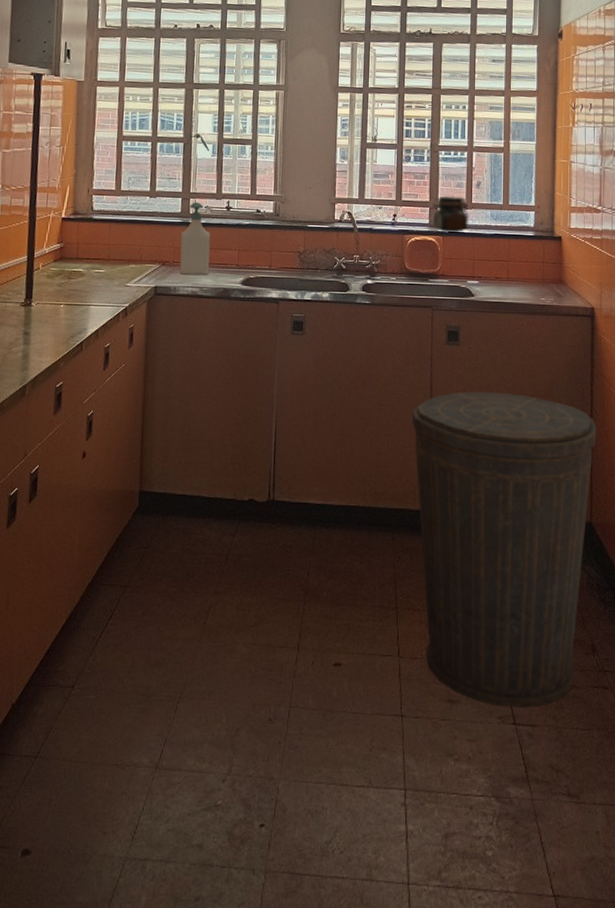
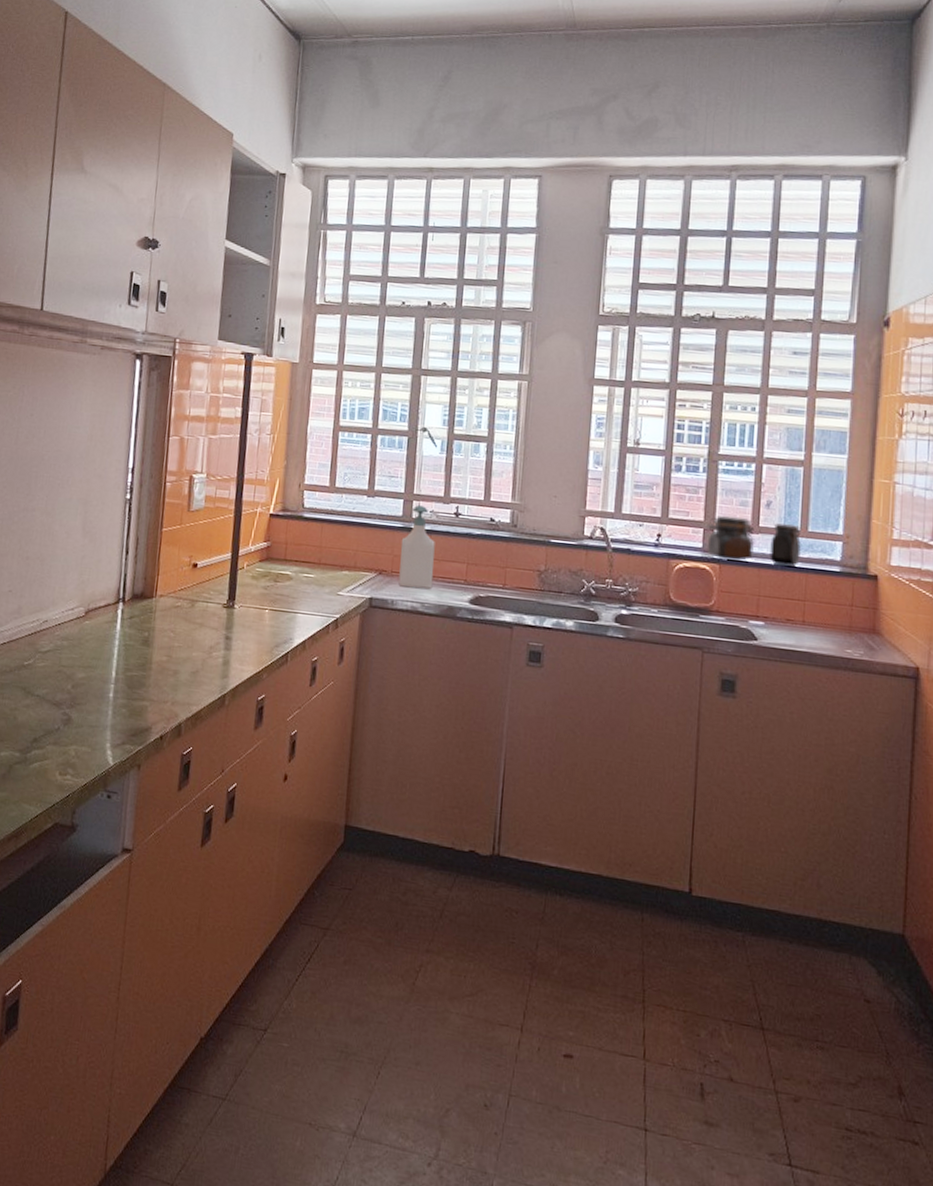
trash can: present [411,391,597,707] -> none [671,754,916,1150]
jar: none [481,200,504,235] -> present [770,523,801,566]

